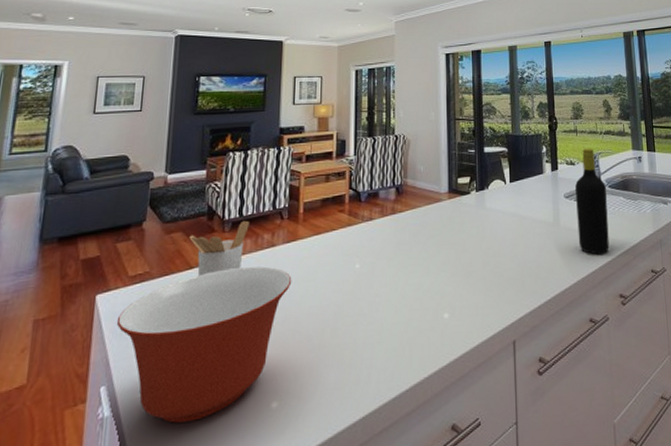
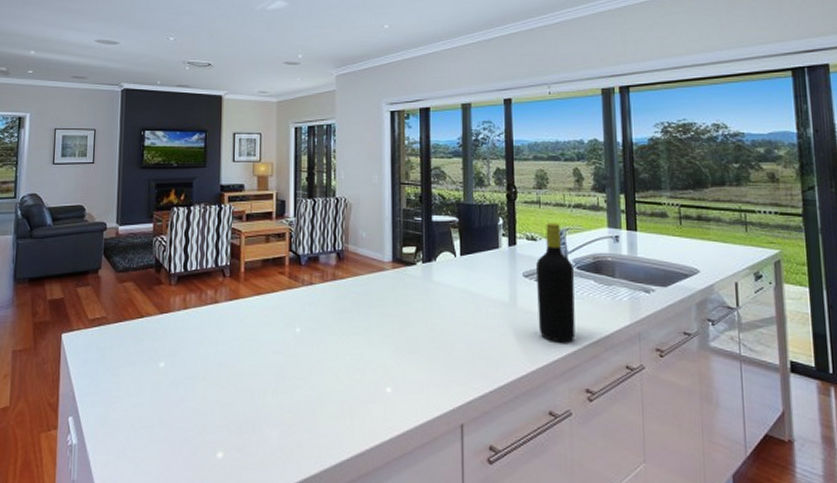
mixing bowl: present [116,266,292,423] -> none [79,321,235,459]
utensil holder: present [189,220,249,277] -> none [139,275,193,326]

